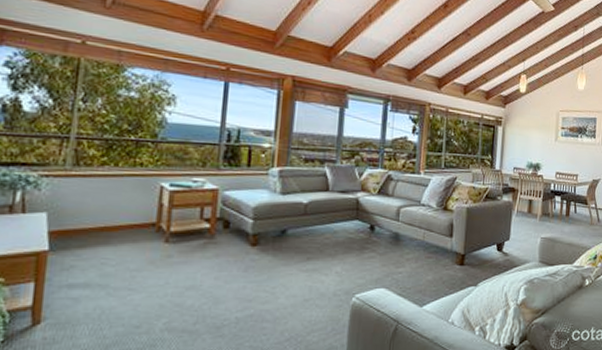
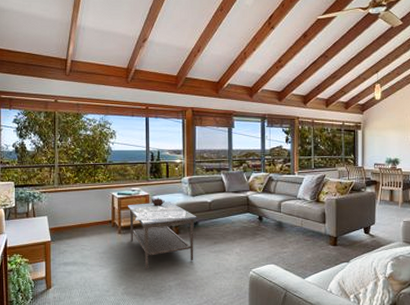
coffee table: none [183,193,286,294] -> present [128,197,197,269]

